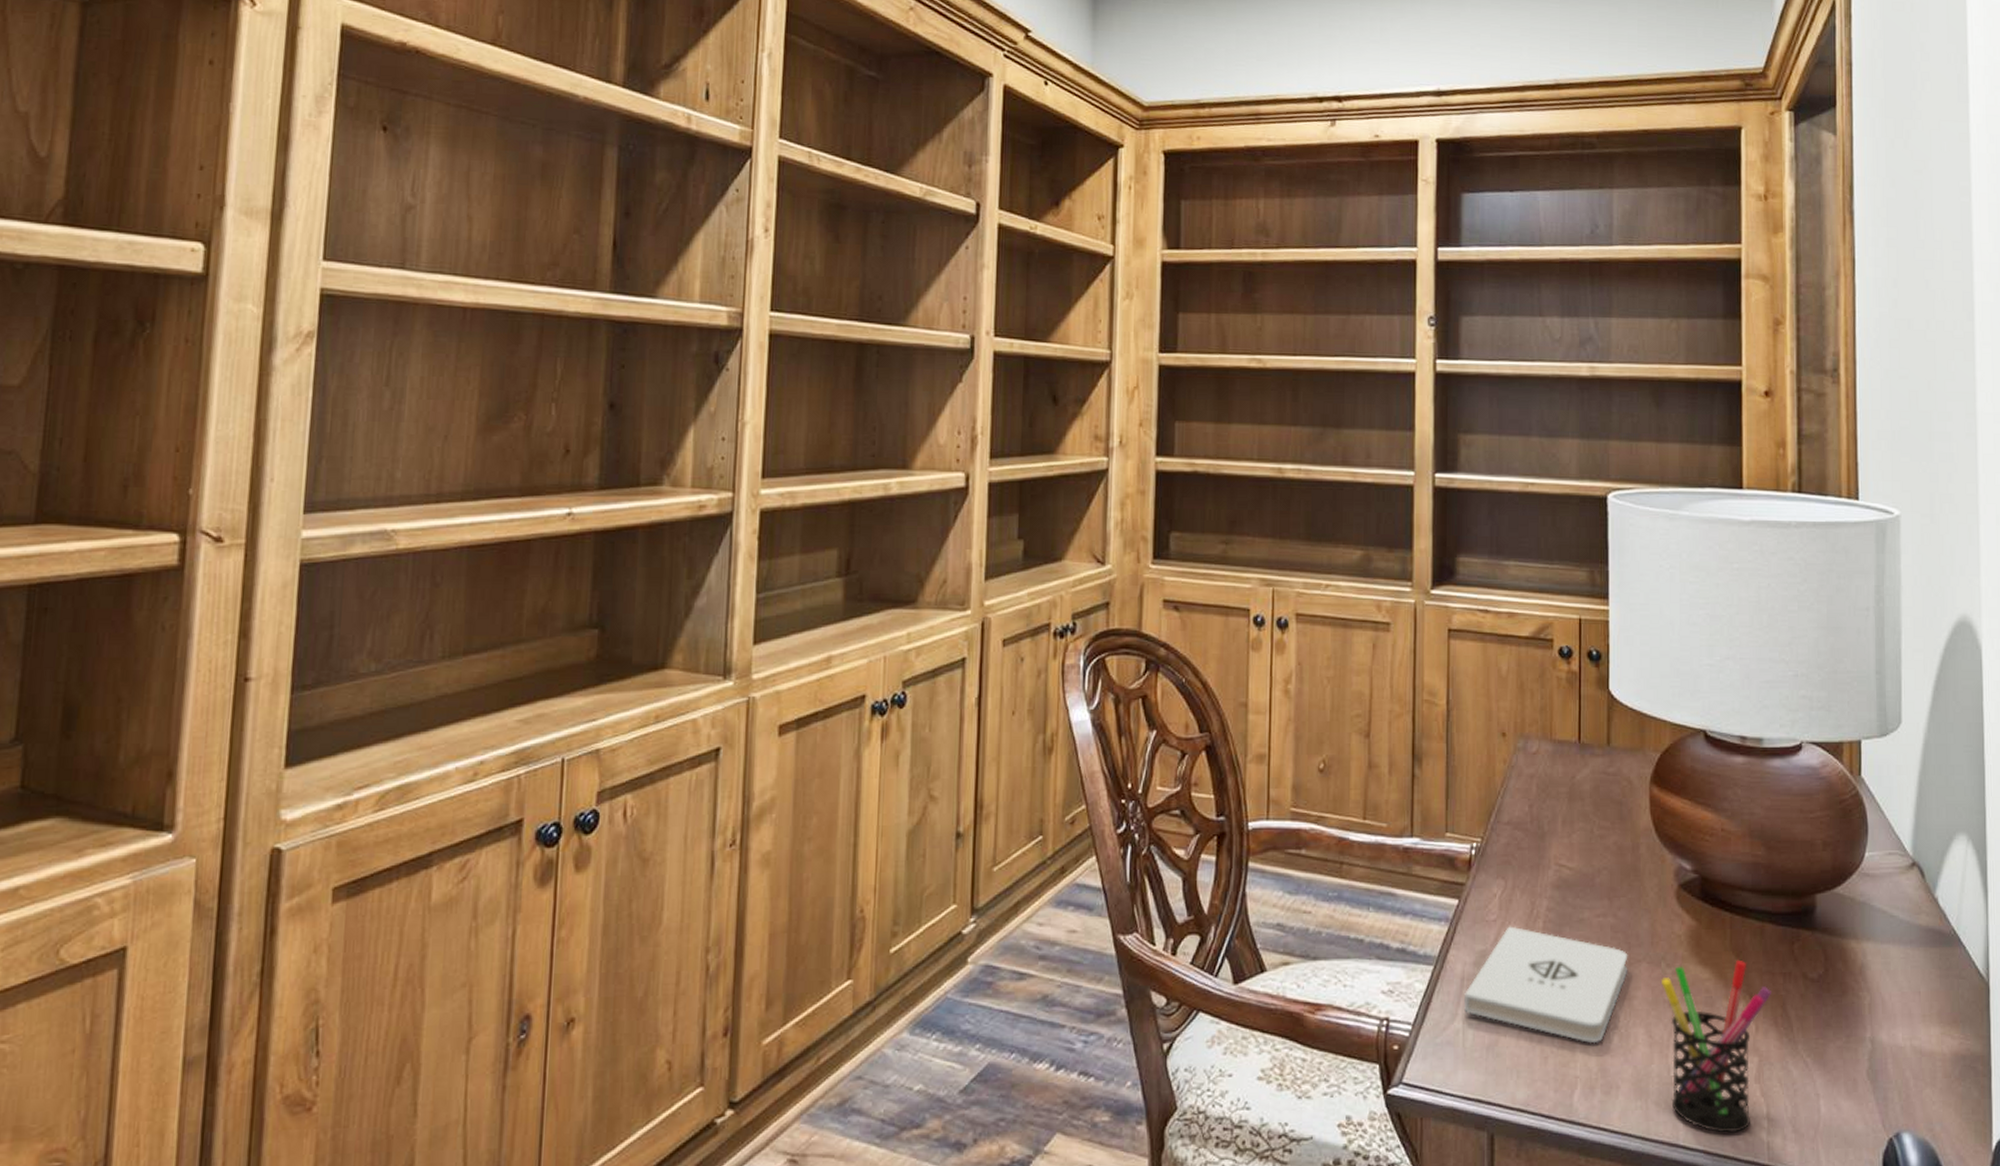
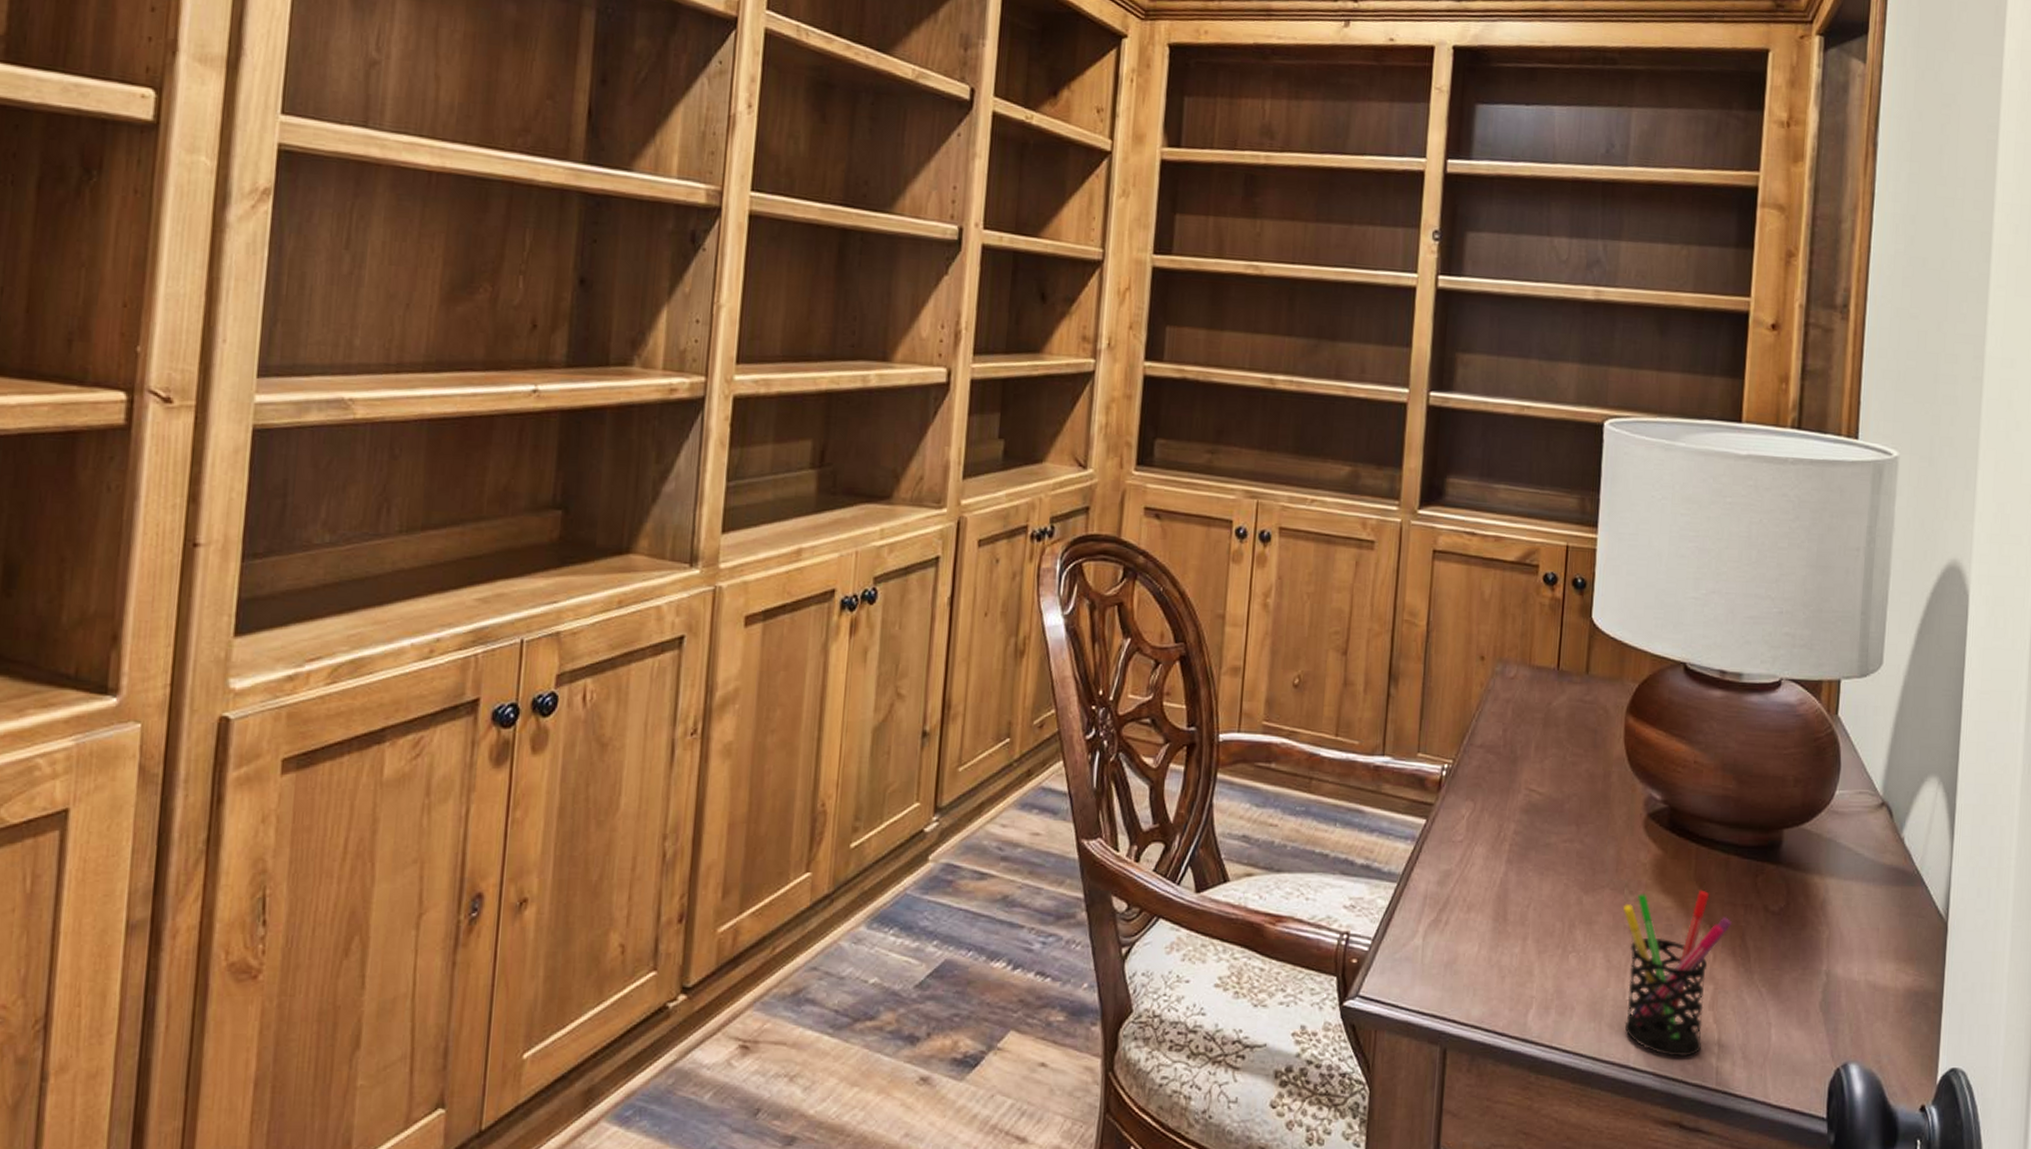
notepad: present [1464,926,1628,1044] -> none [1425,847,1592,966]

